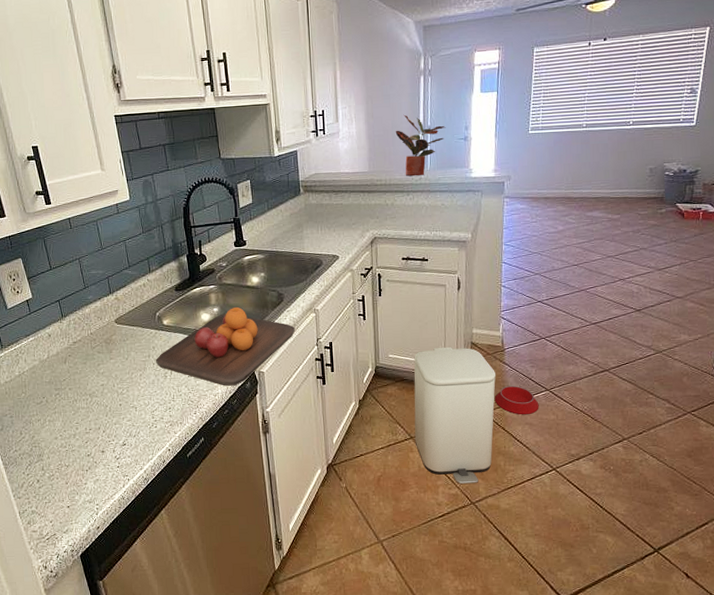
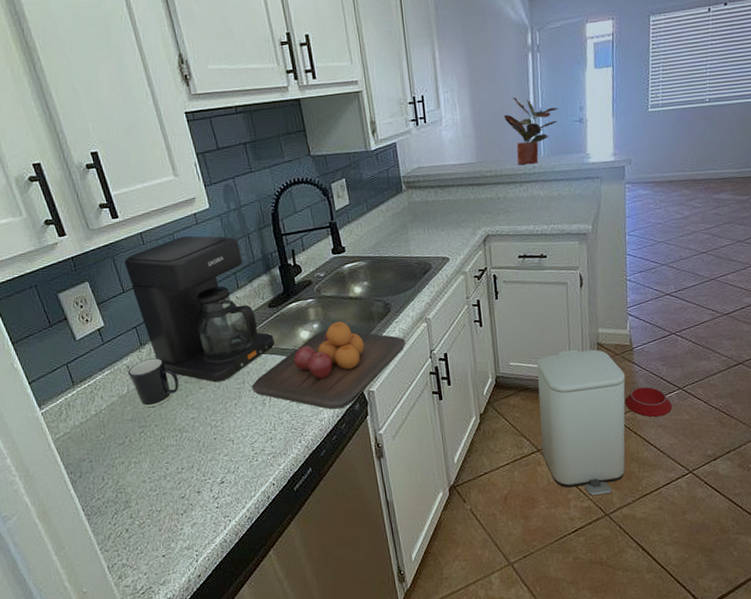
mug: none [49,329,93,373] -> present [127,358,179,408]
coffee maker: none [53,223,179,354] -> present [124,235,275,383]

